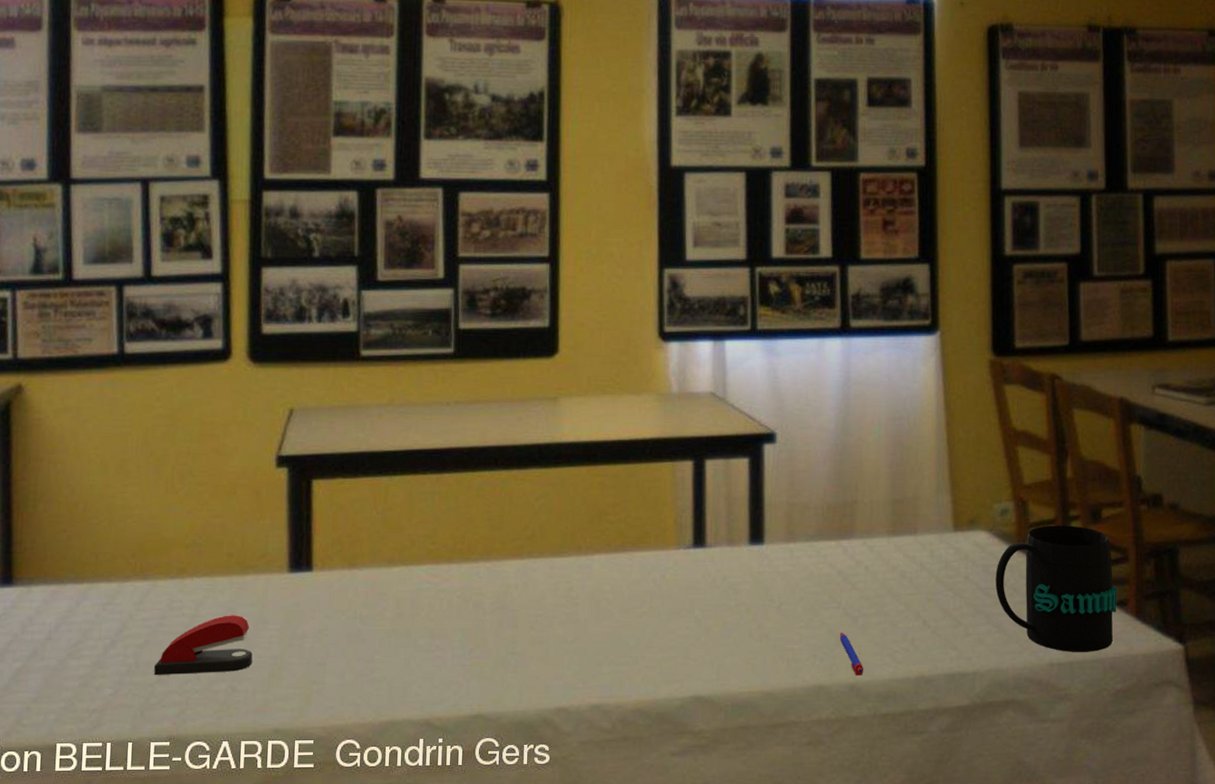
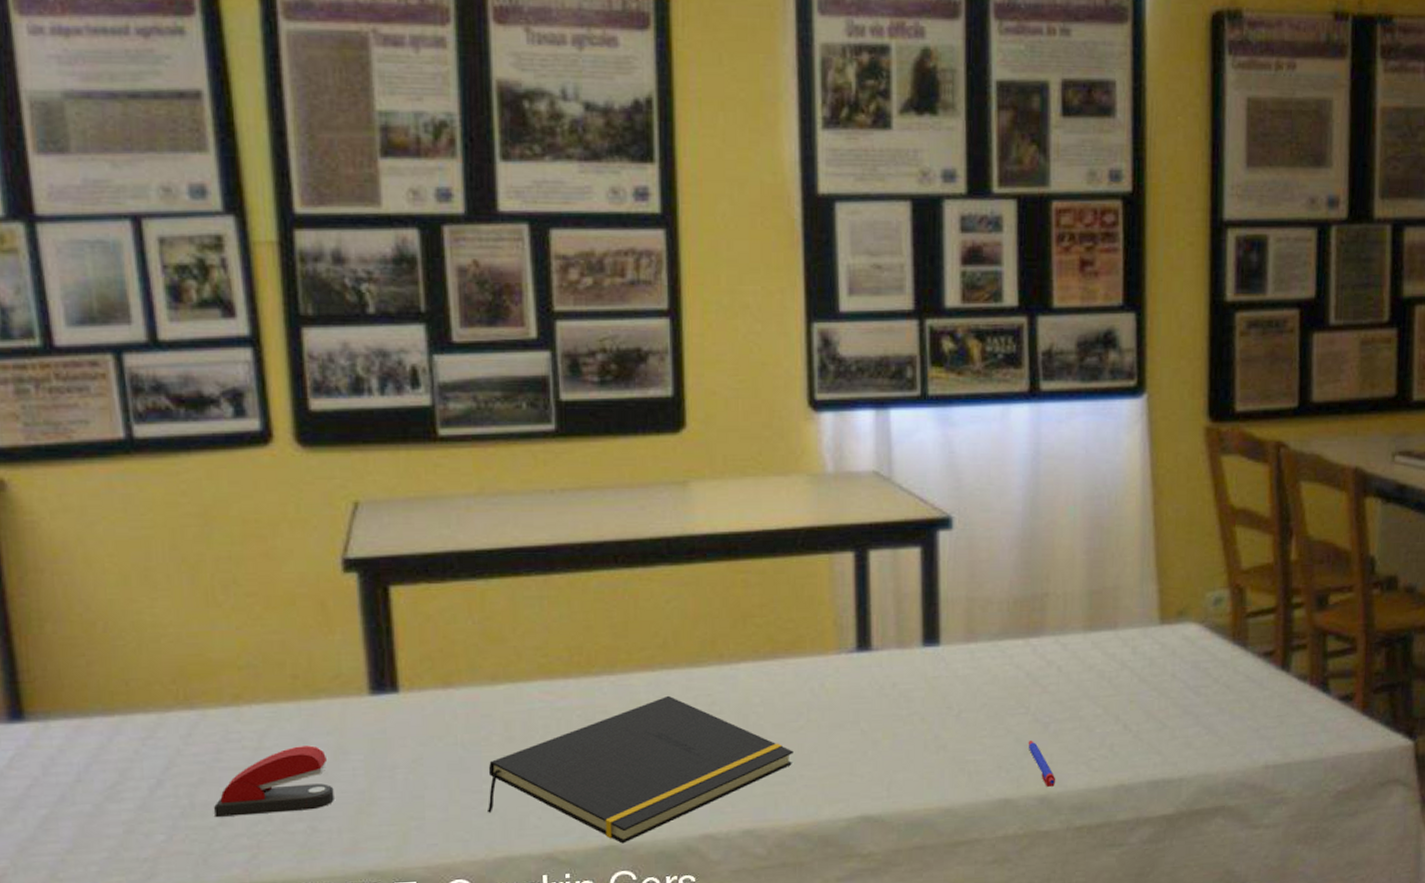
notepad: none [376,581,637,713] -> present [486,695,793,844]
mug: present [995,525,1117,652] -> none [1206,614,1343,753]

